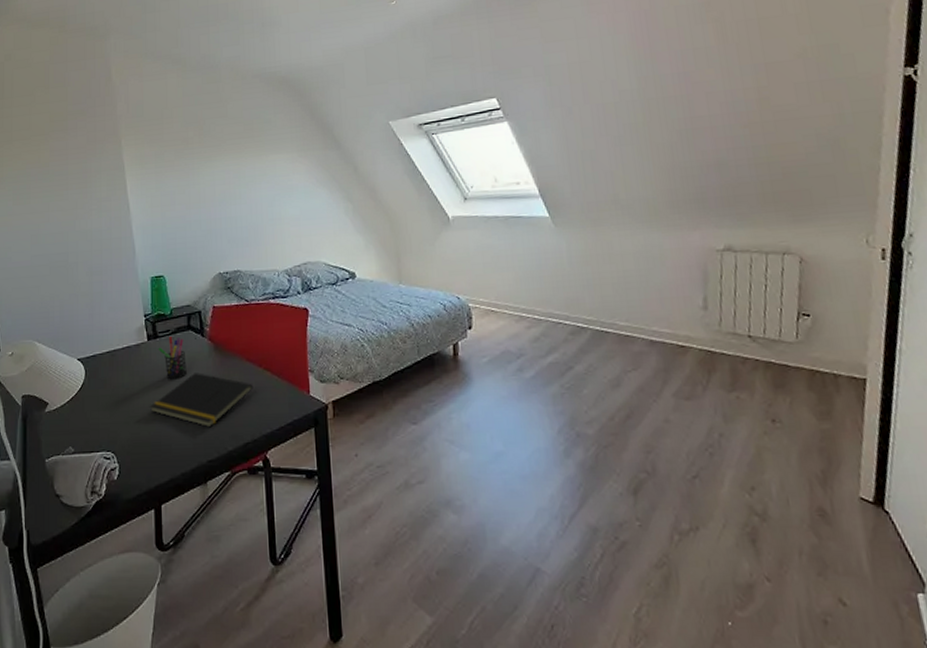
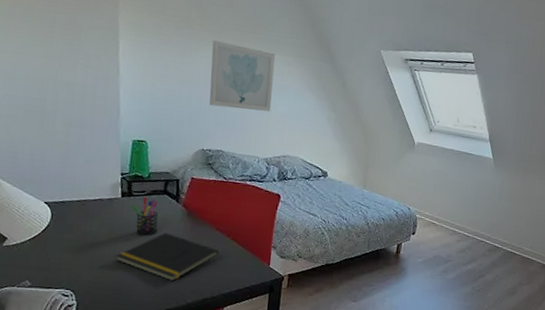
wall art: none [213,153,283,224] -> present [209,40,276,112]

